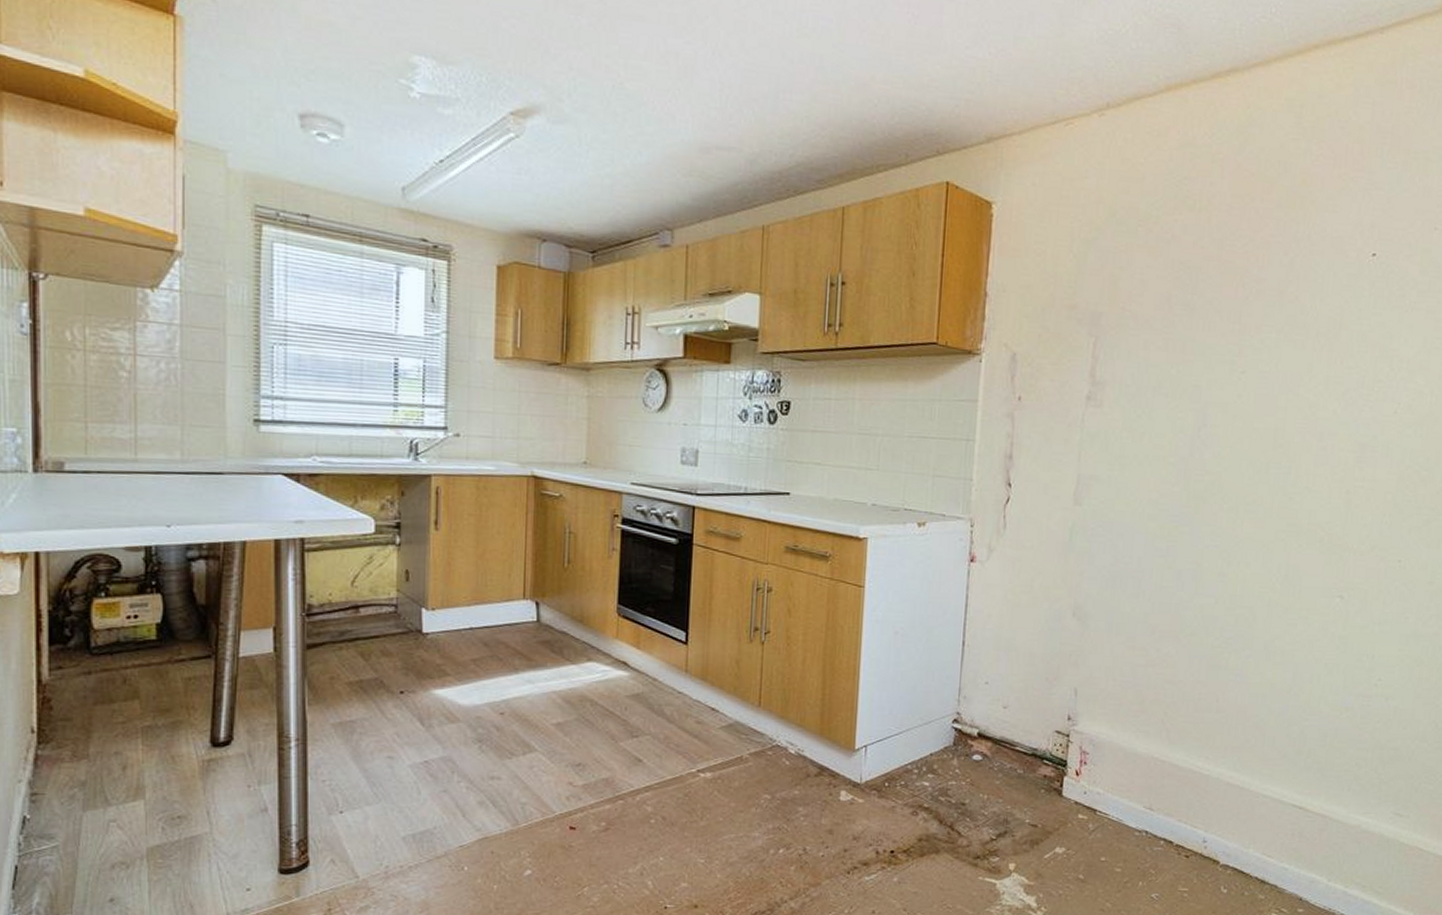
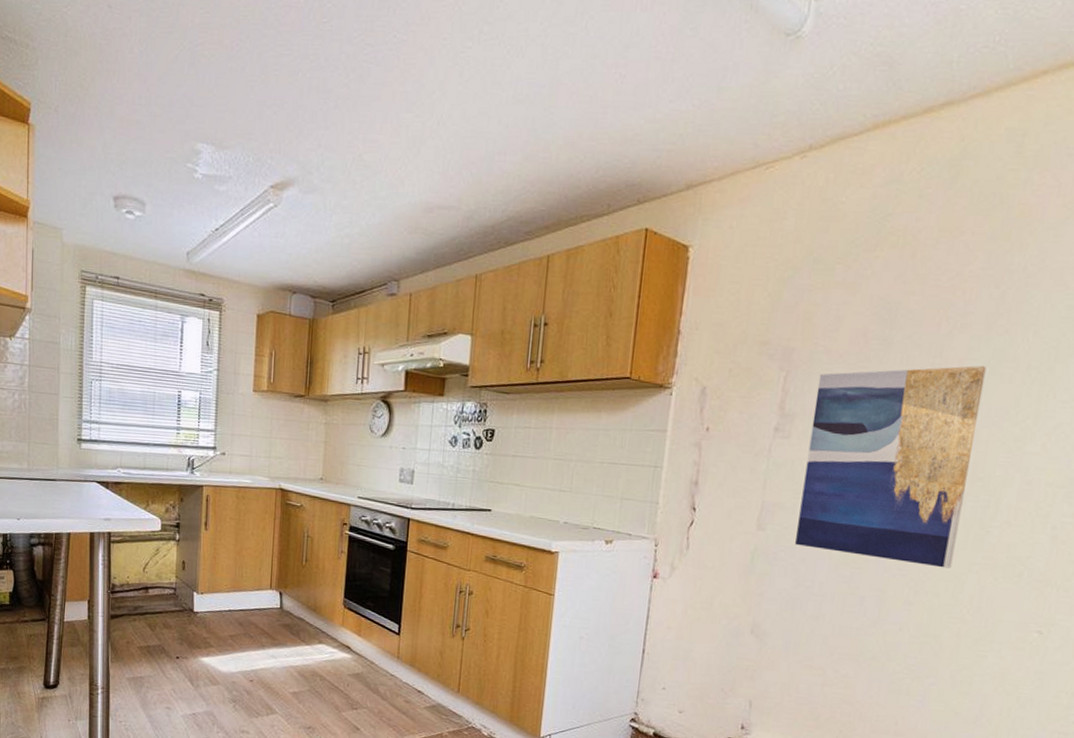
wall art: none [1112,332,1281,537] -> present [795,365,987,569]

